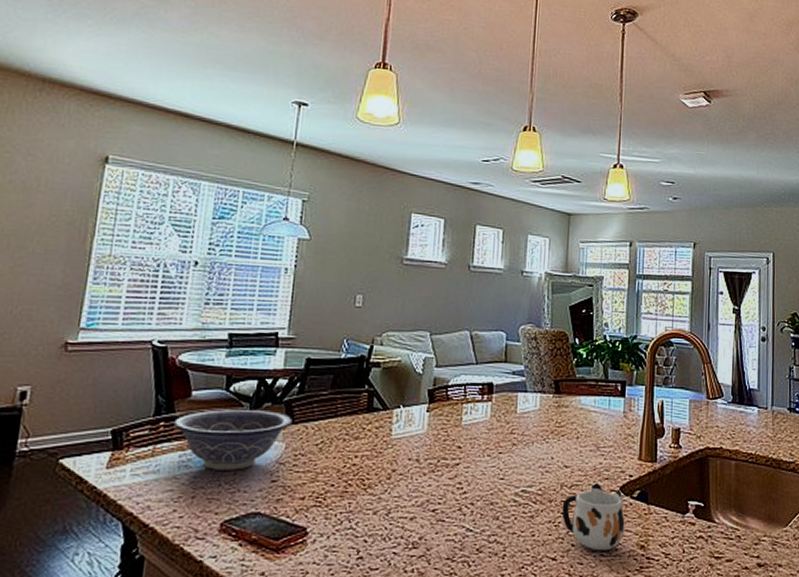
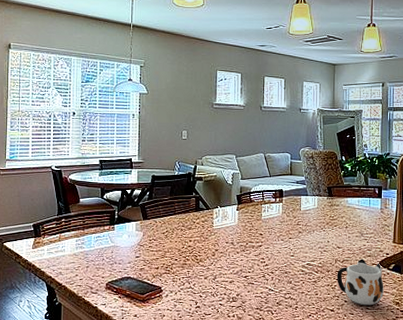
decorative bowl: present [173,409,292,470] -> none [71,210,146,250]

